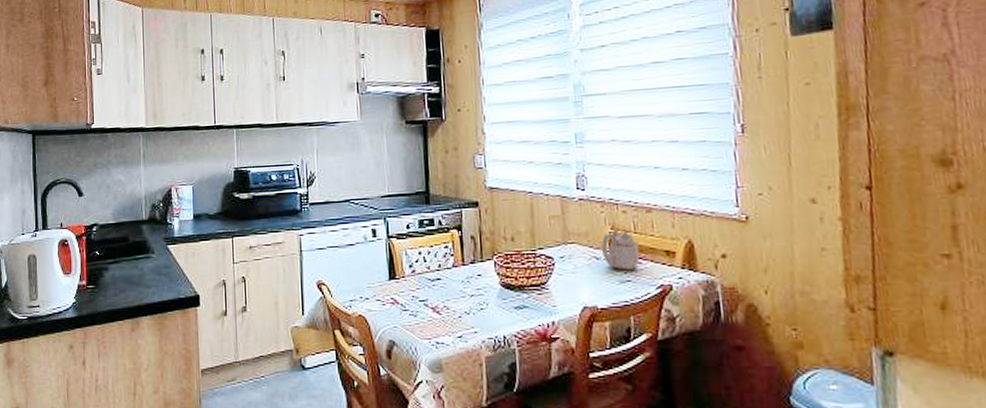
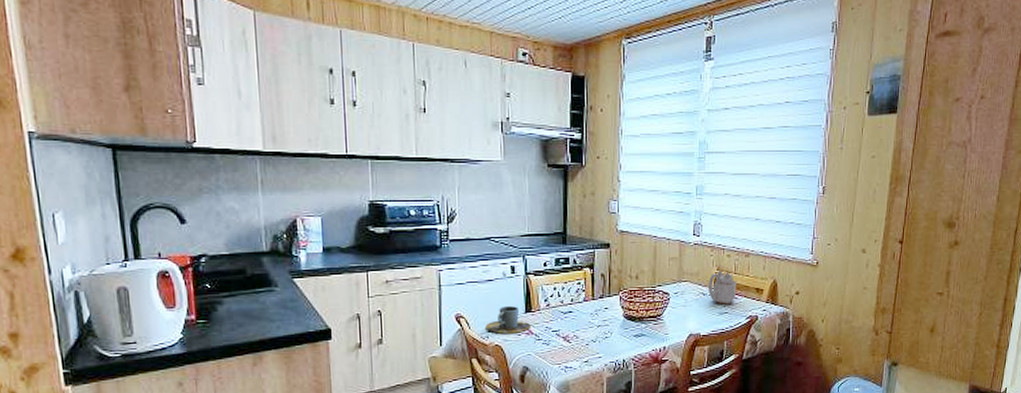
cup: none [348,273,396,303] -> present [486,306,531,334]

